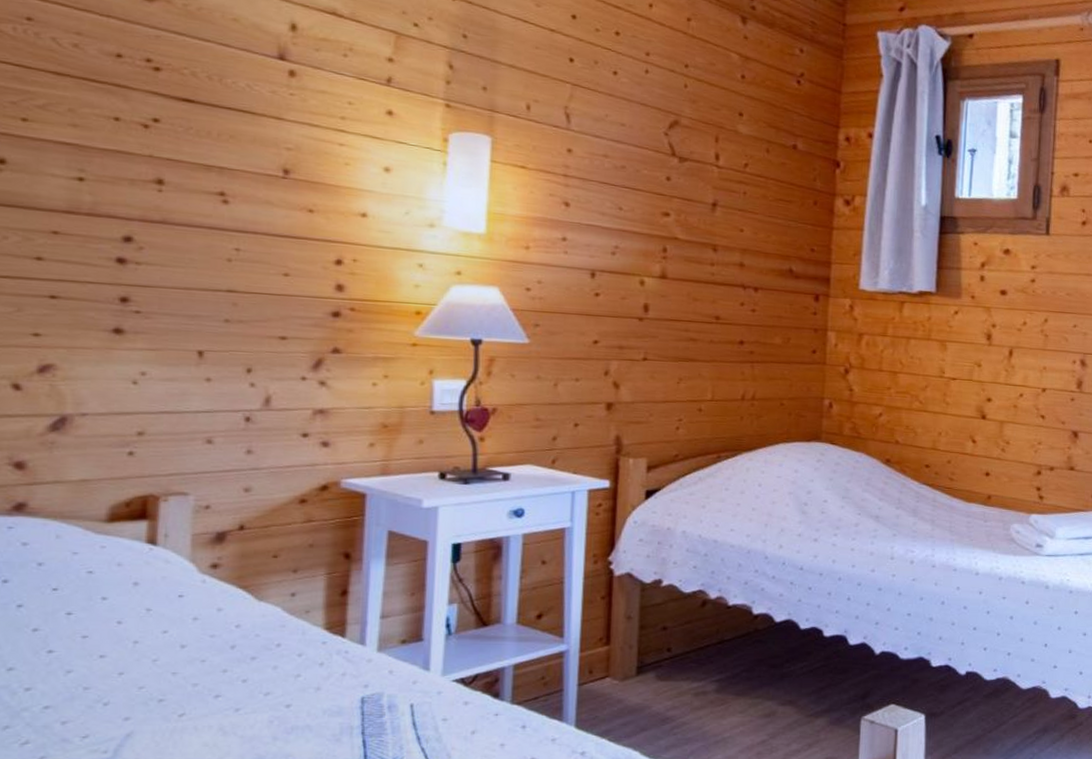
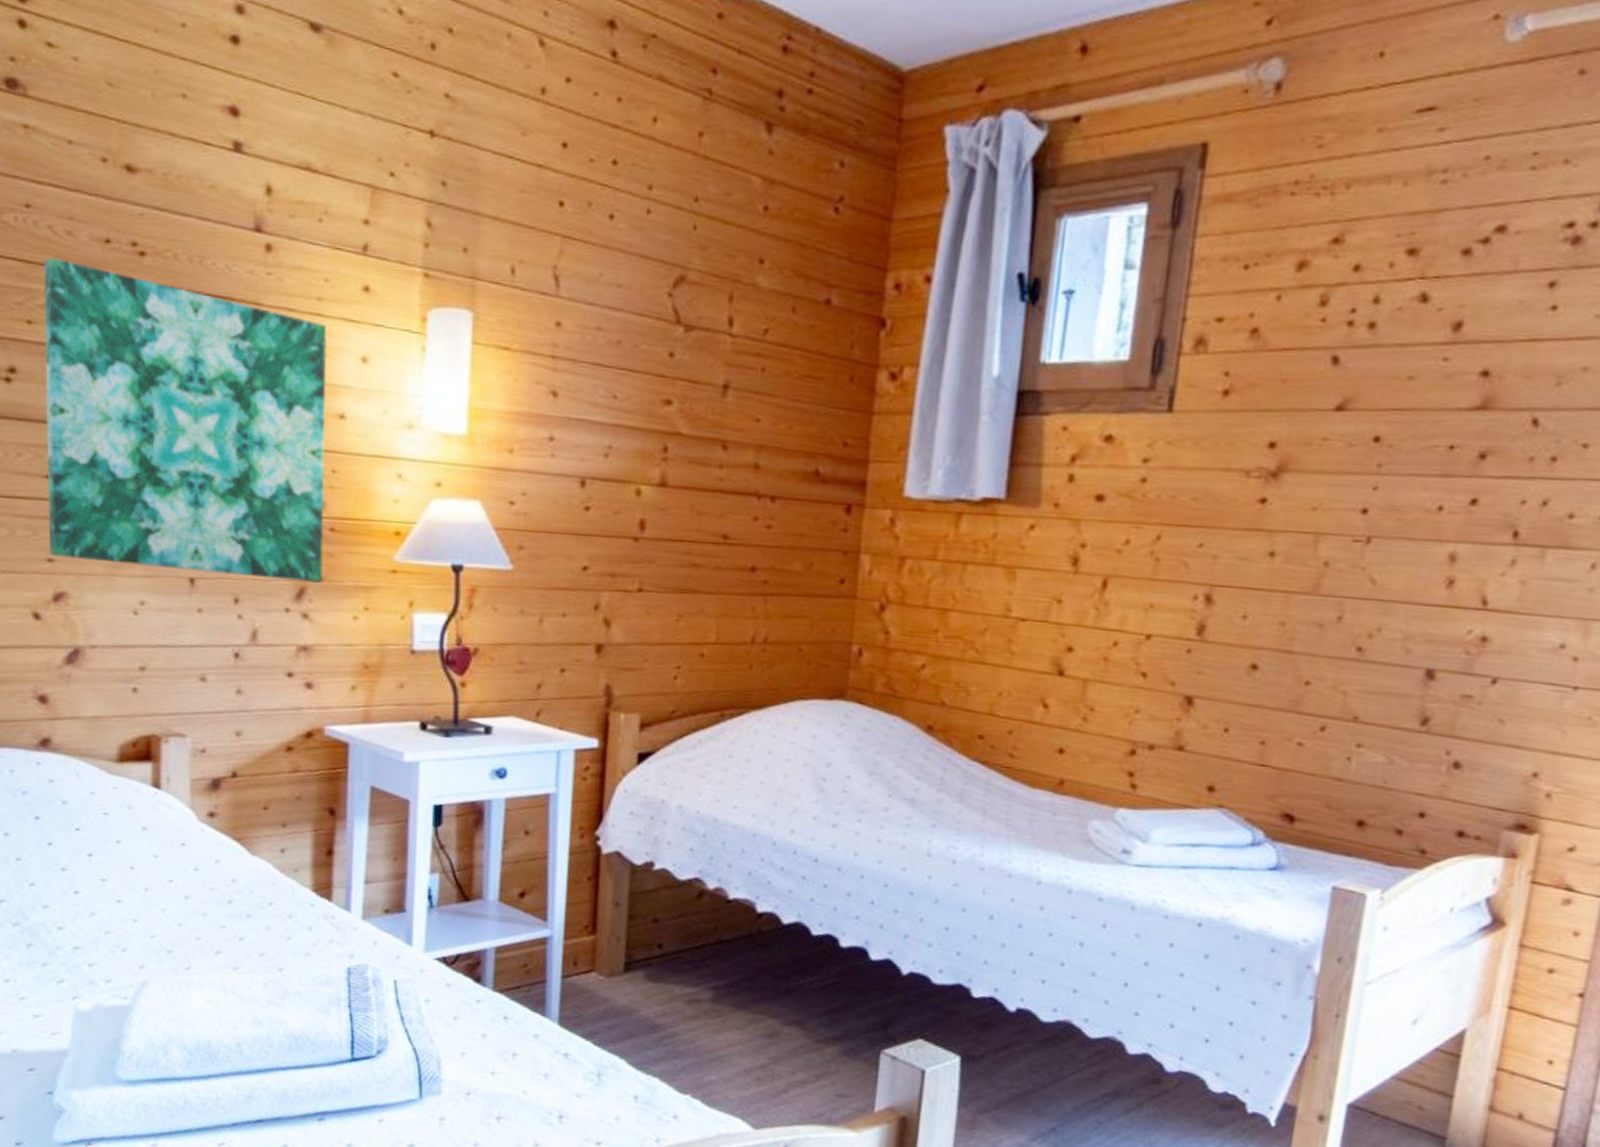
wall art: none [36,65,351,355] -> present [43,257,328,583]

